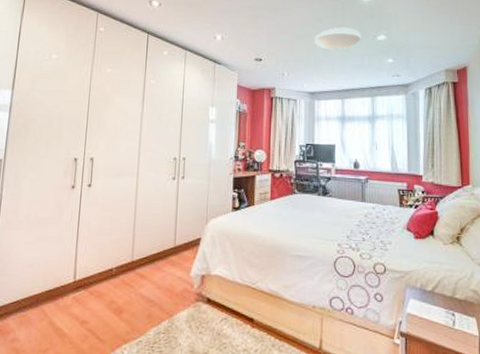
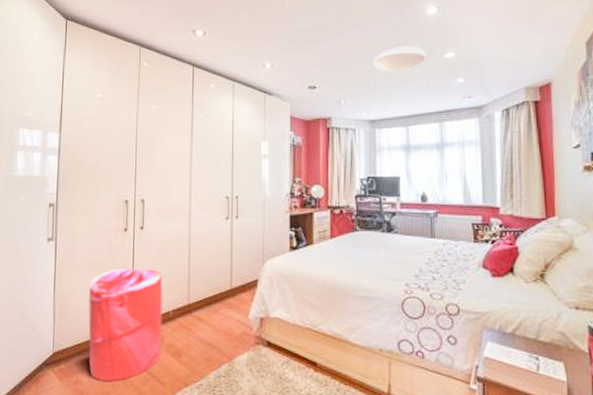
laundry hamper: none [27,225,108,340] -> present [88,269,163,382]

